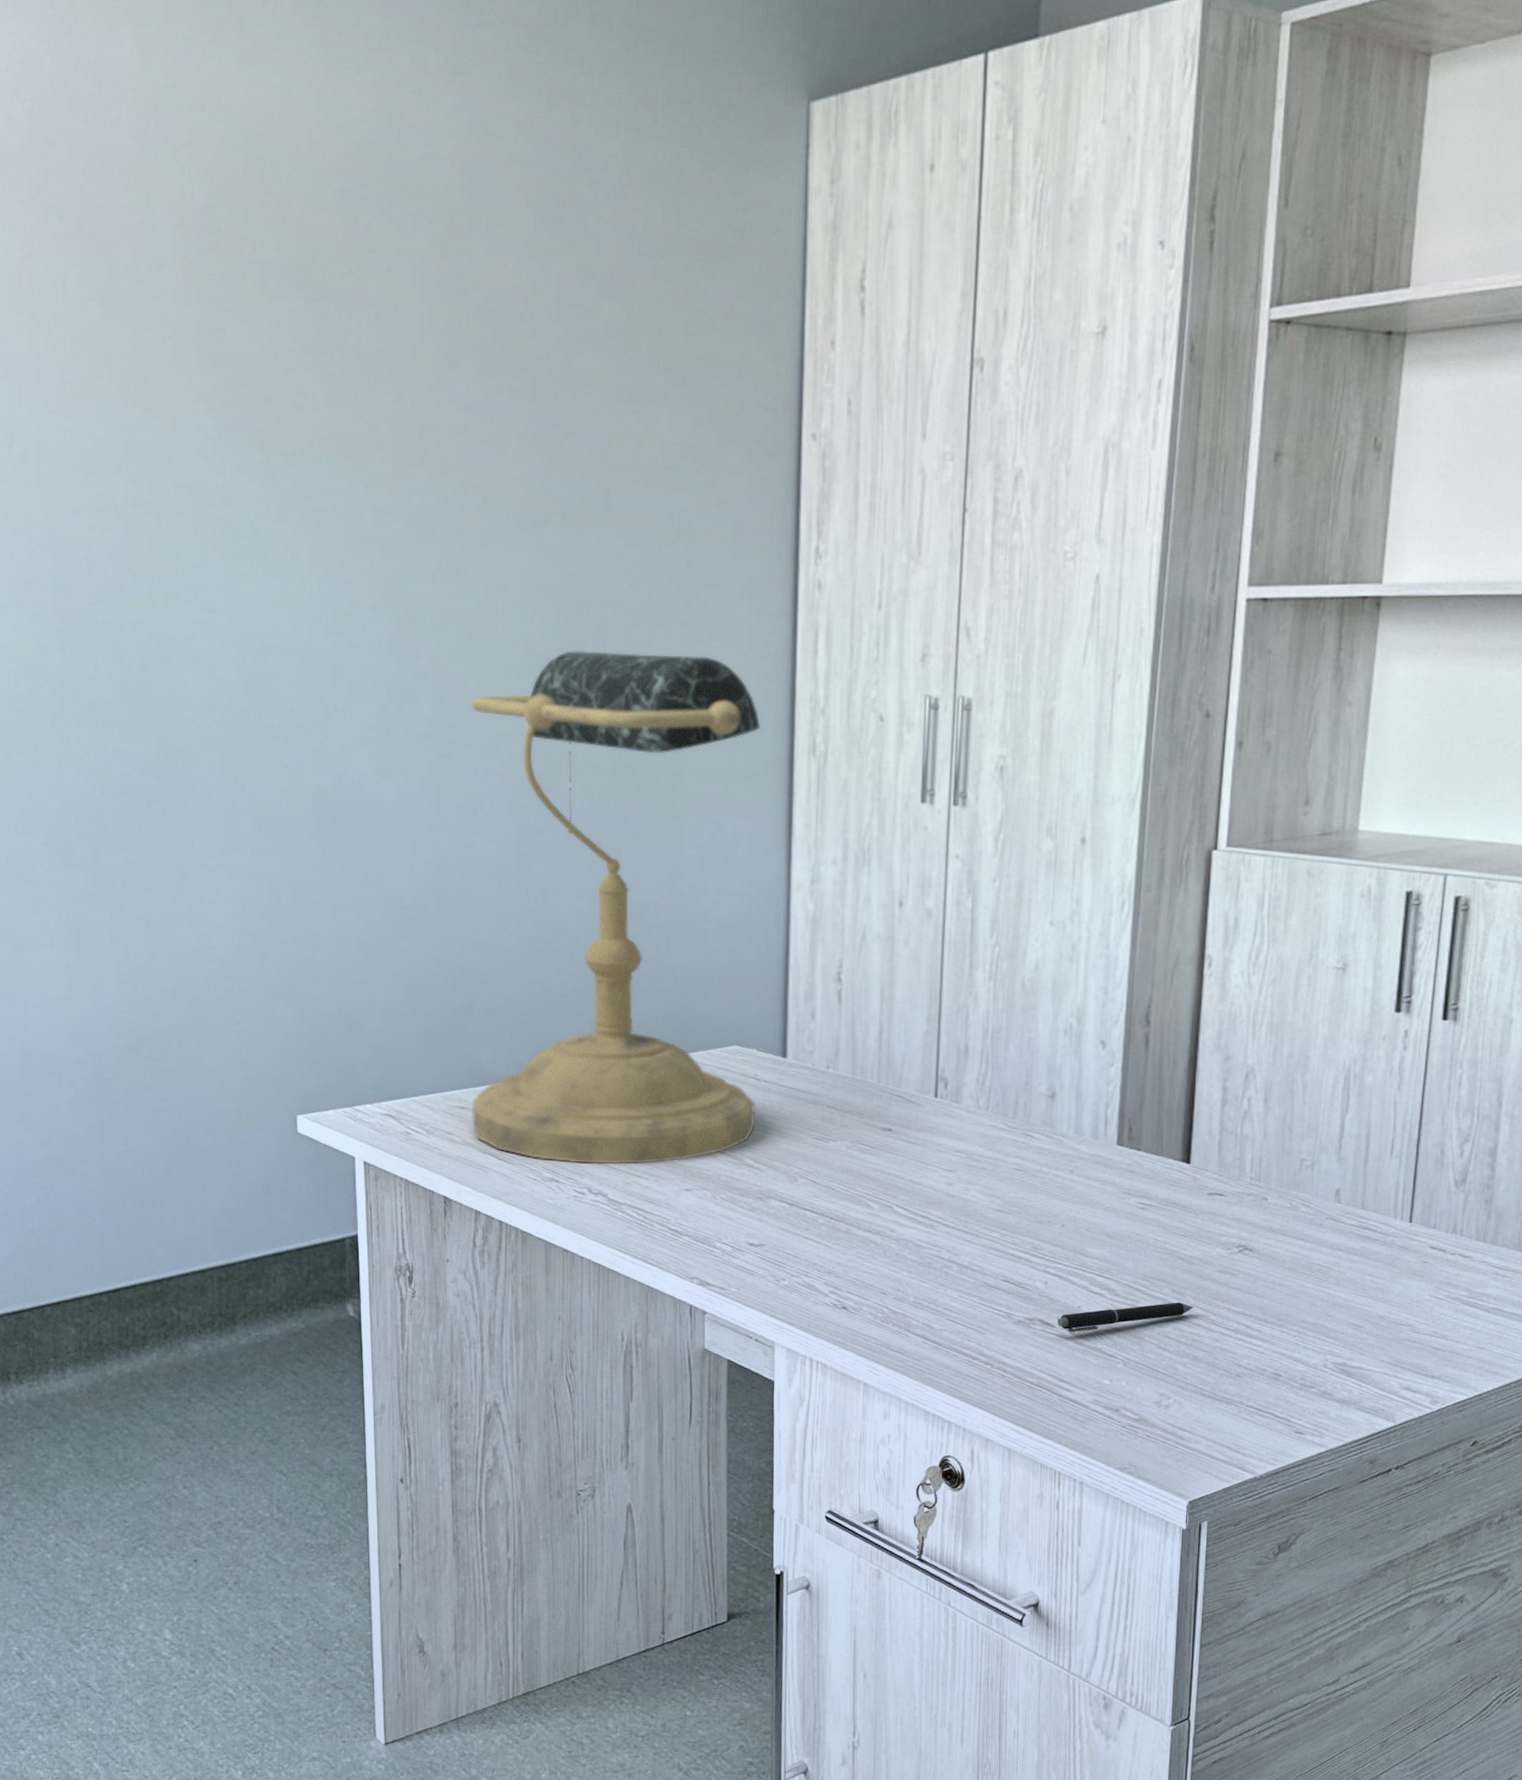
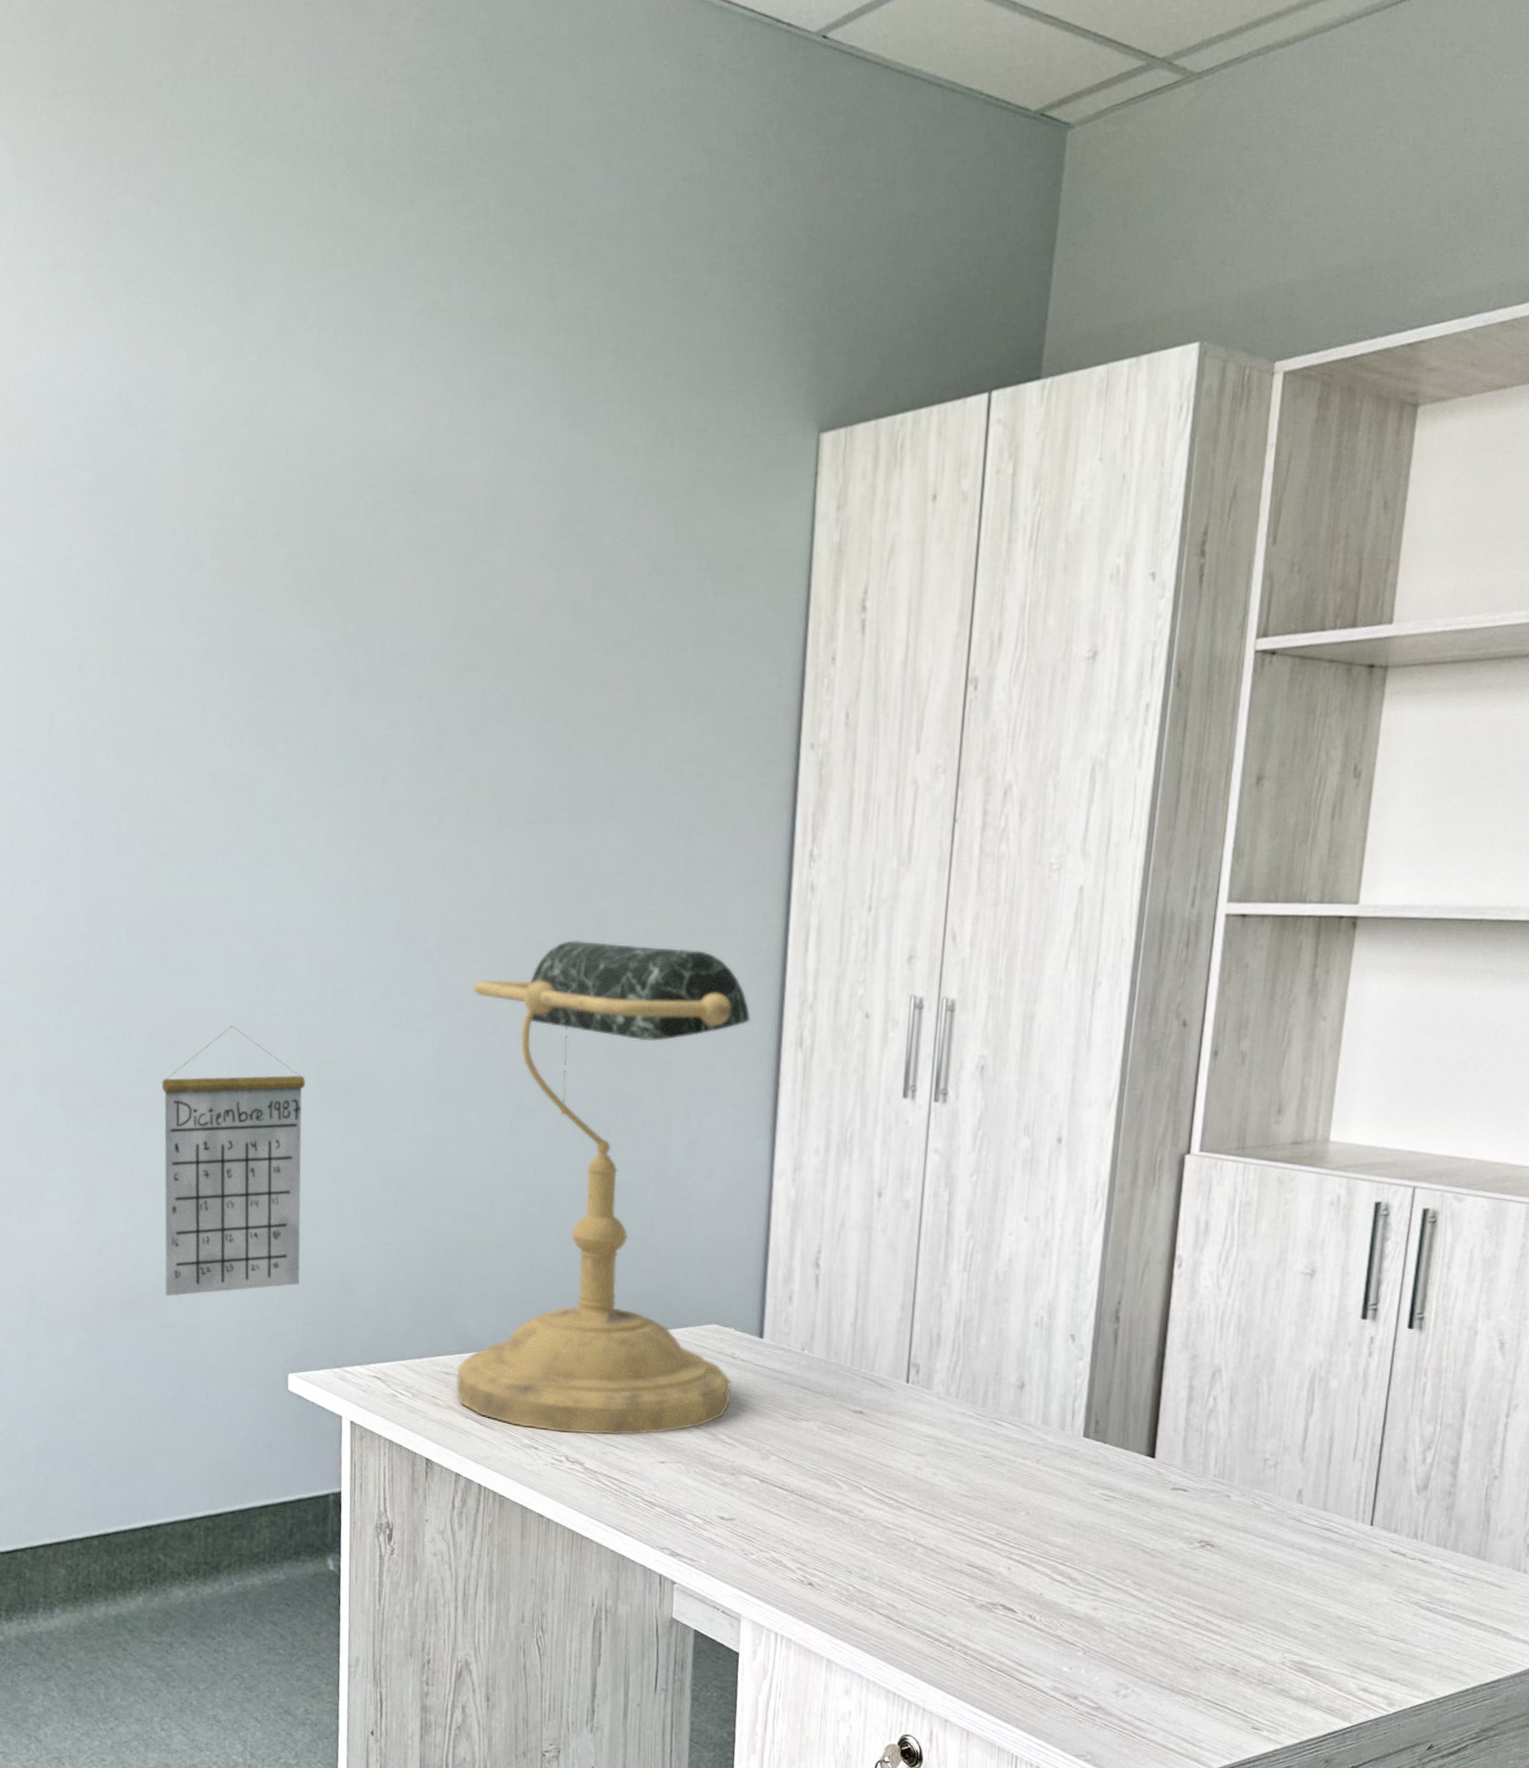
calendar: none [149,753,305,1041] -> present [161,1025,305,1297]
pen: present [1057,1302,1194,1333] -> none [1019,1593,1155,1619]

